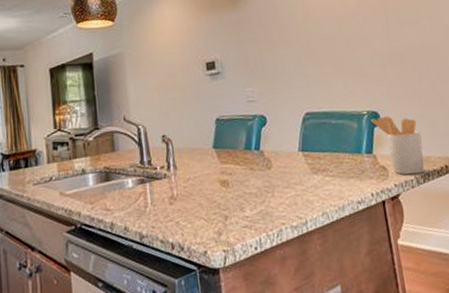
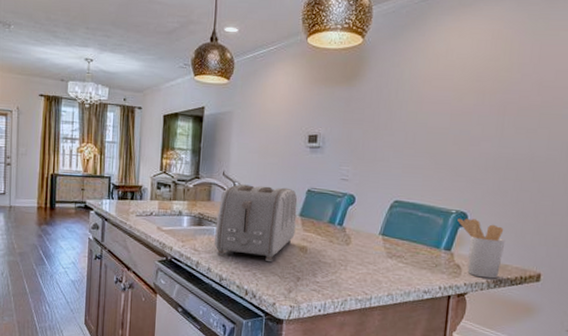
toaster: none [125,121,213,211] -> present [214,184,298,262]

